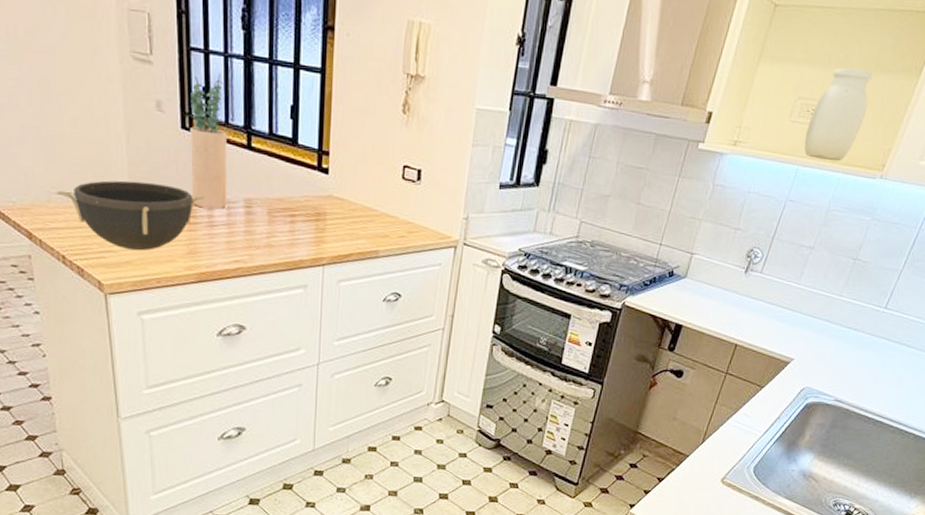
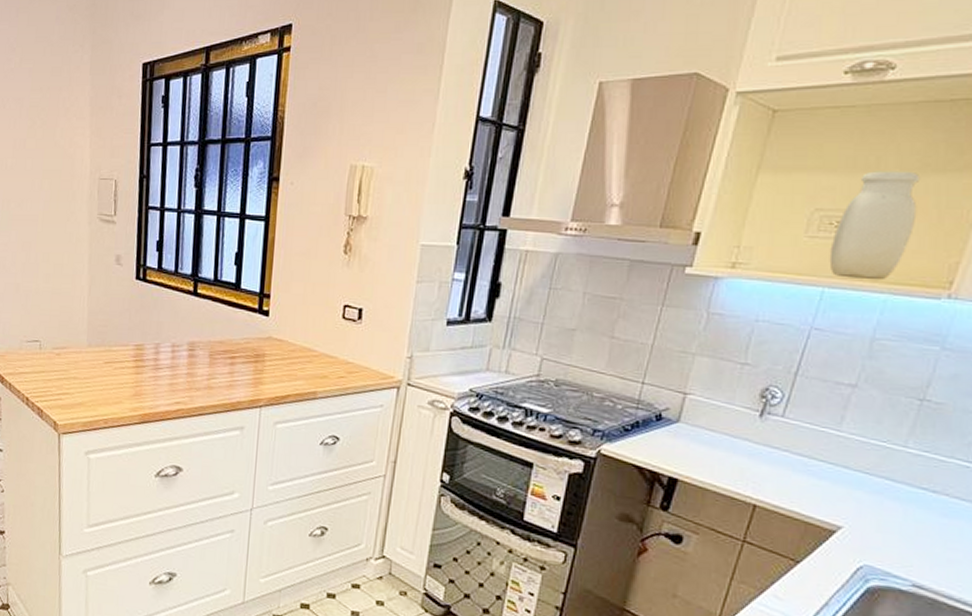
bowl: present [57,180,205,251] -> none [28,328,153,393]
vase: present [190,73,228,210] -> none [141,227,176,353]

